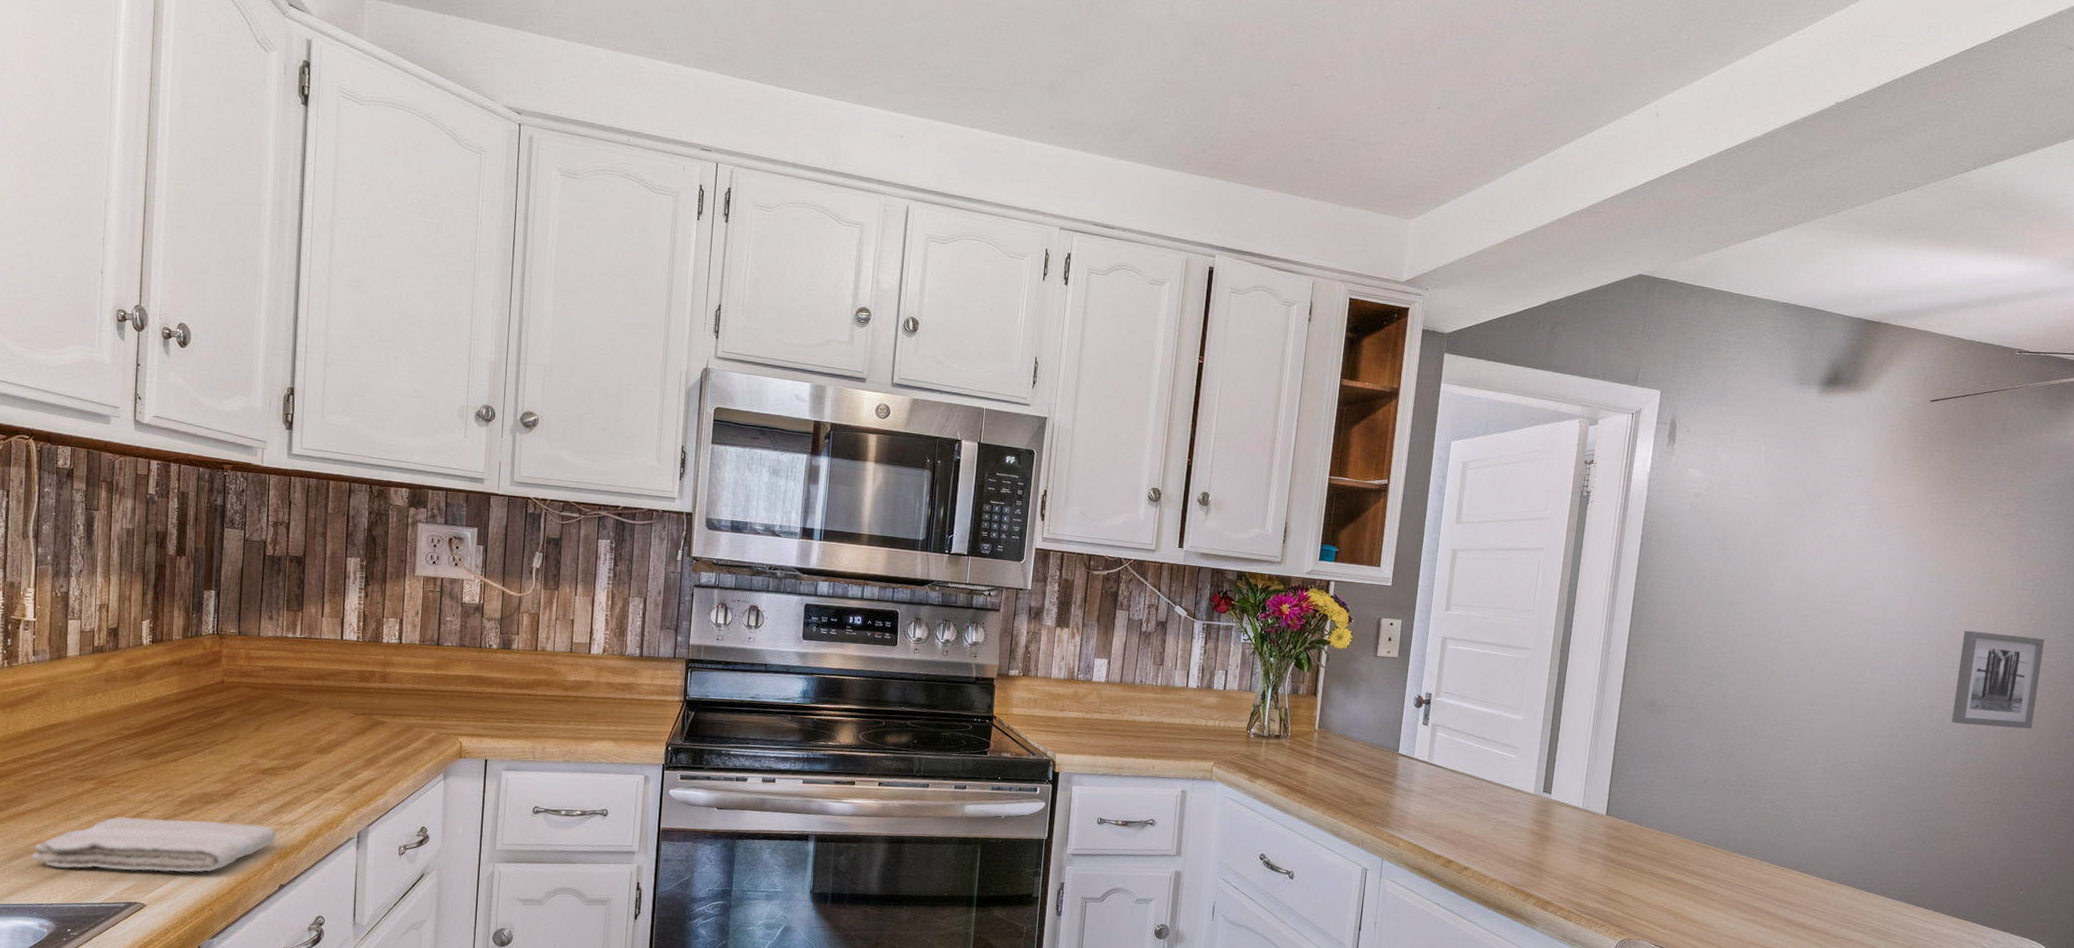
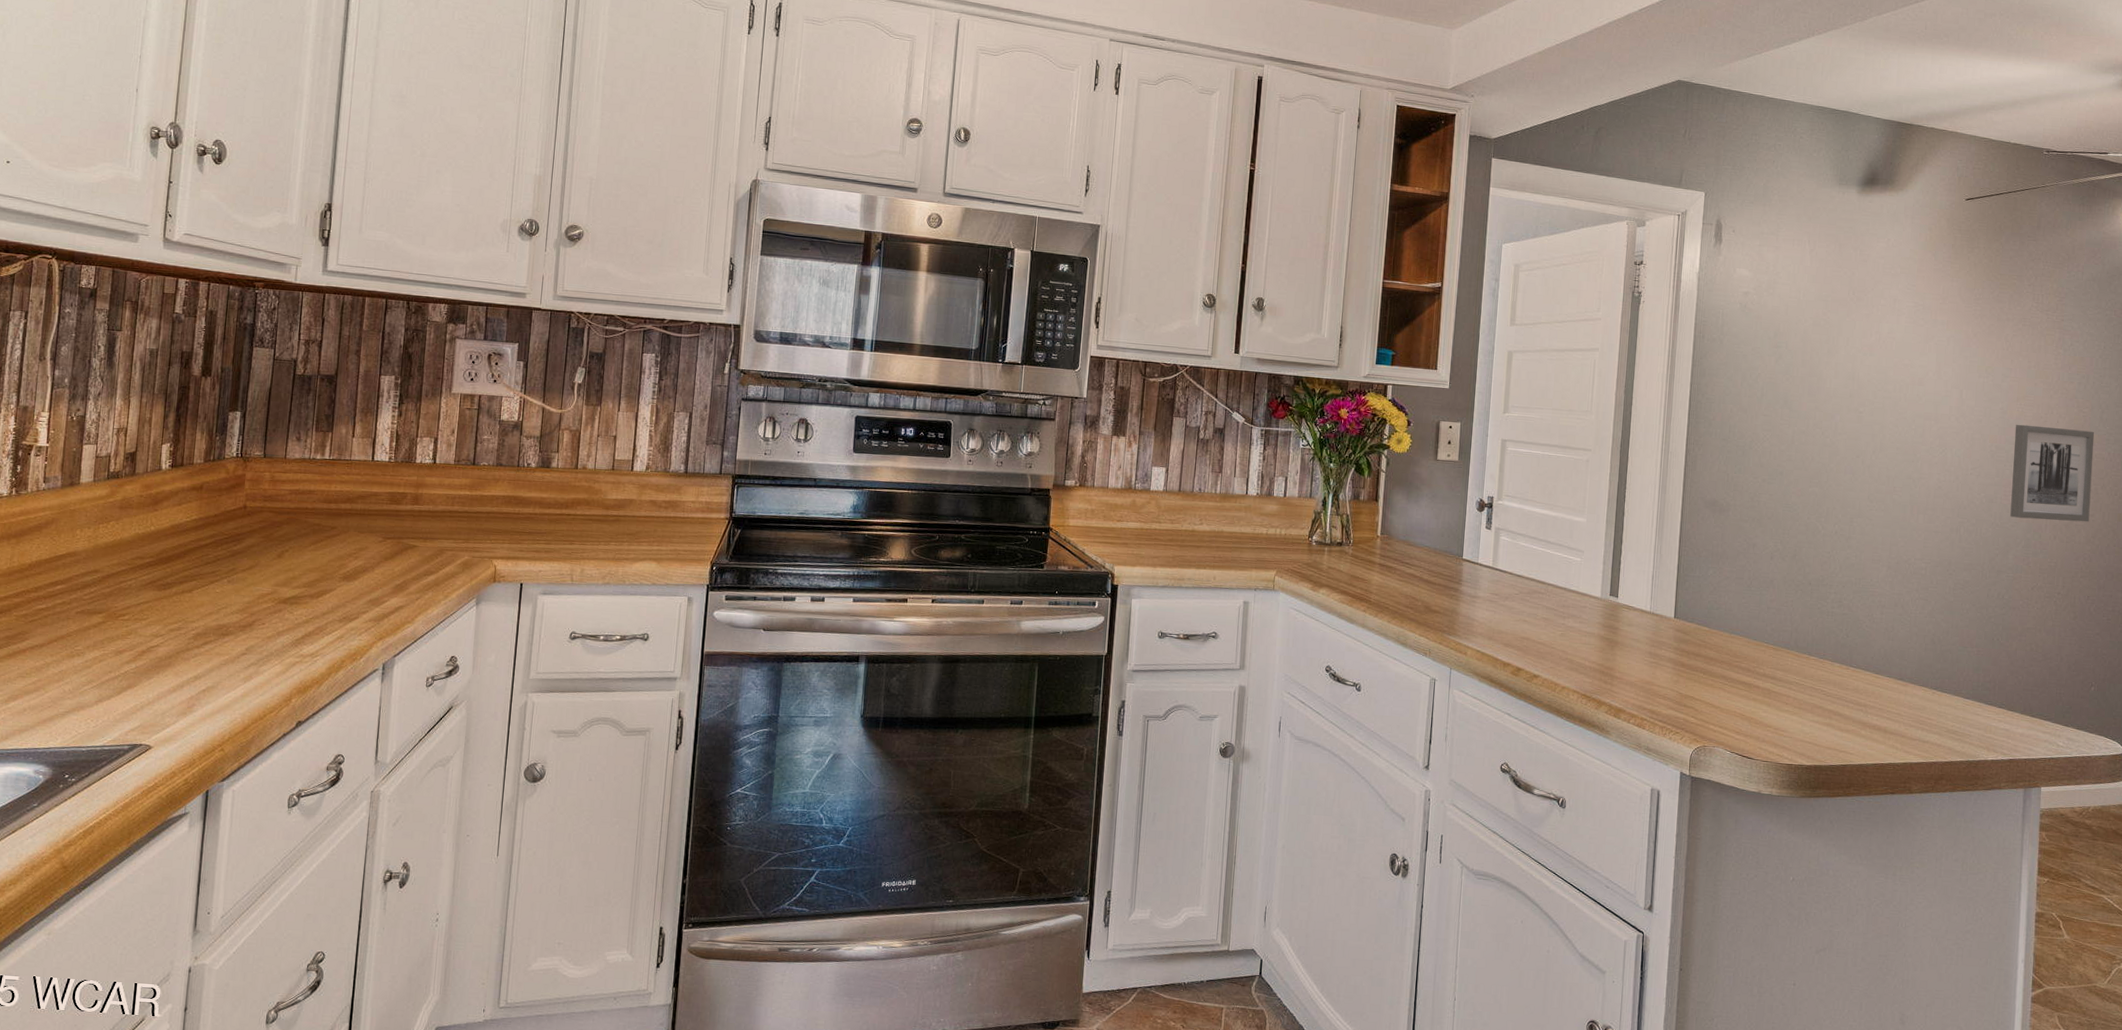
washcloth: present [32,817,276,873] -> none [30,652,296,711]

